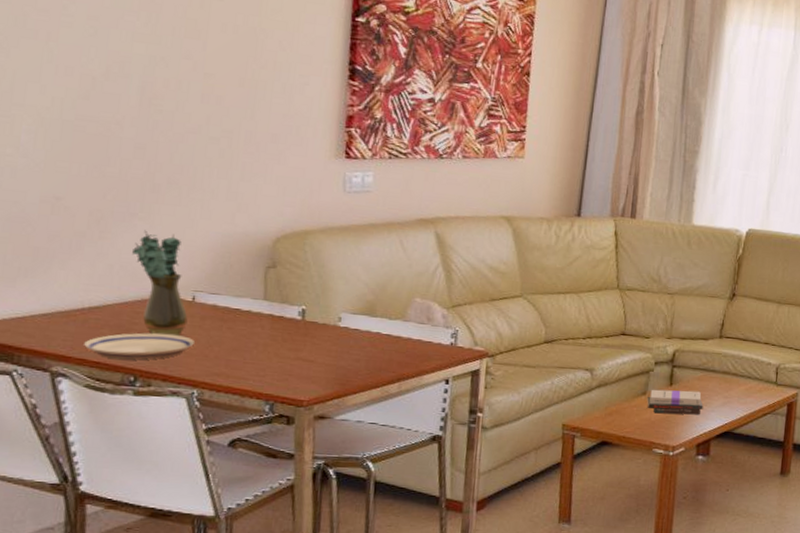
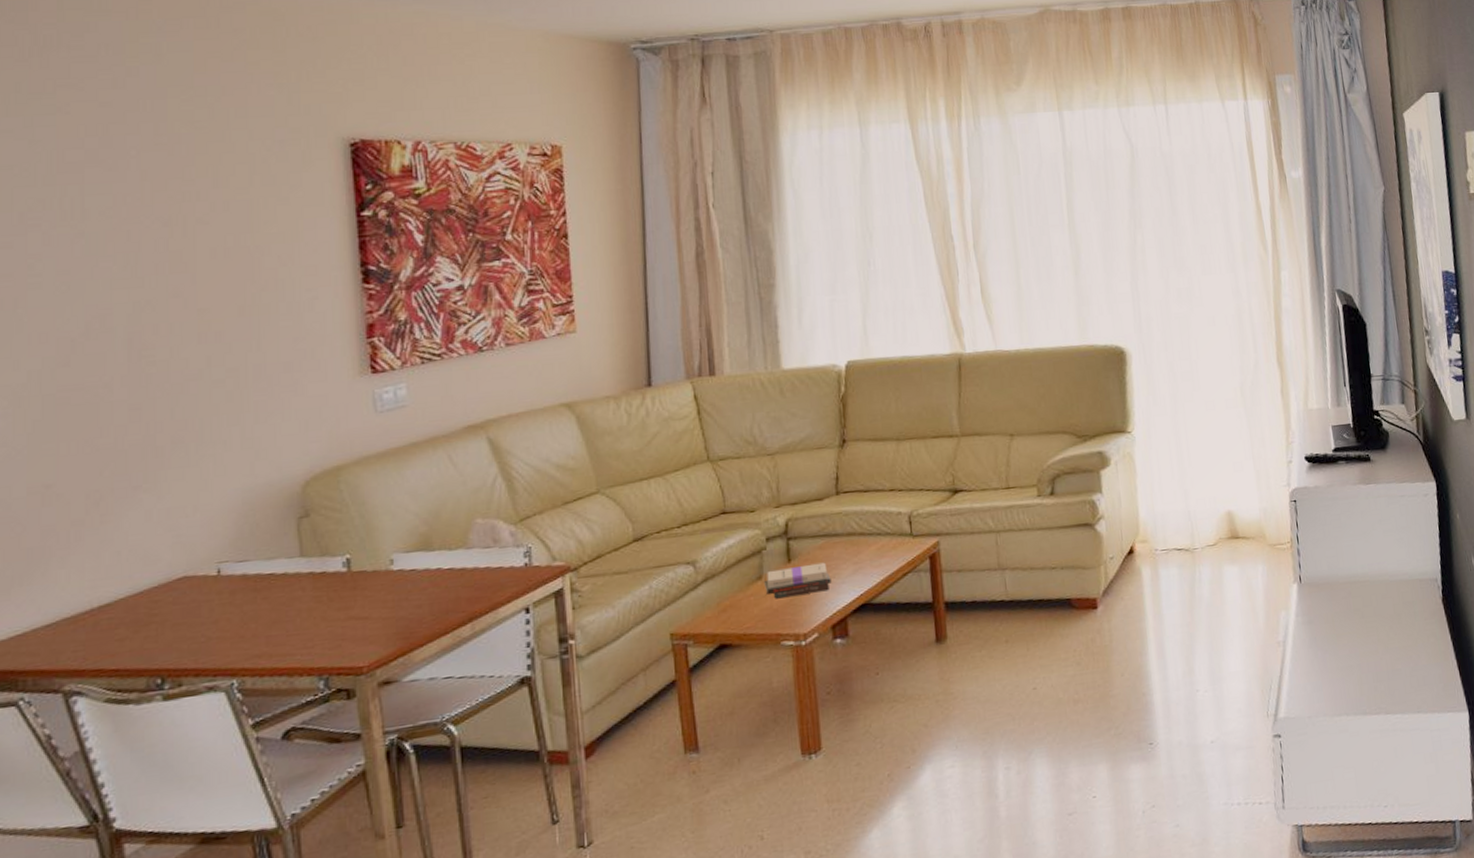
plate: present [84,332,194,360] -> none [98,618,226,662]
vase: present [132,230,188,337] -> none [141,501,215,624]

